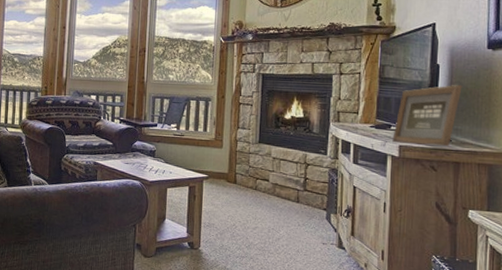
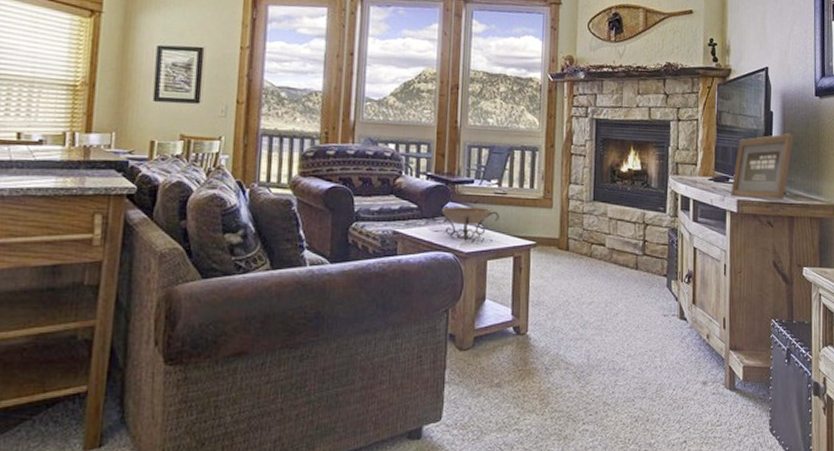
decorative bowl: none [123,145,177,172] -> present [431,207,499,241]

